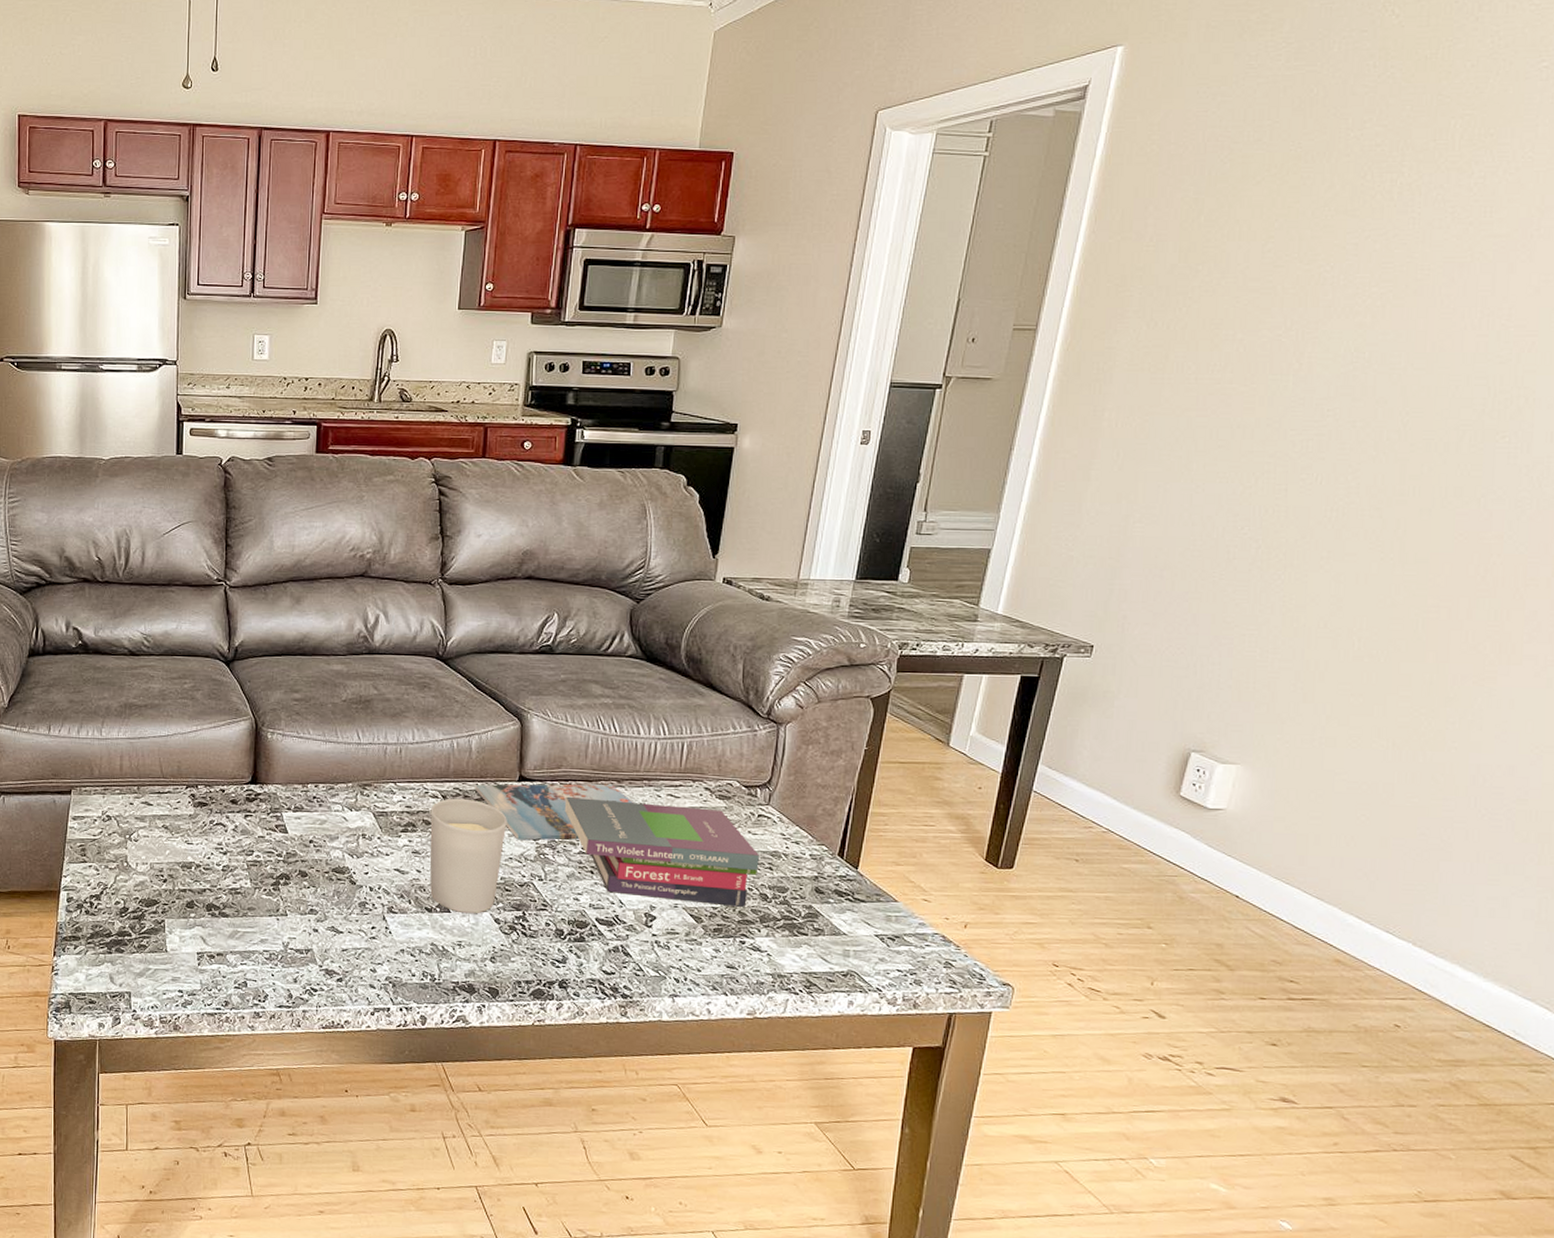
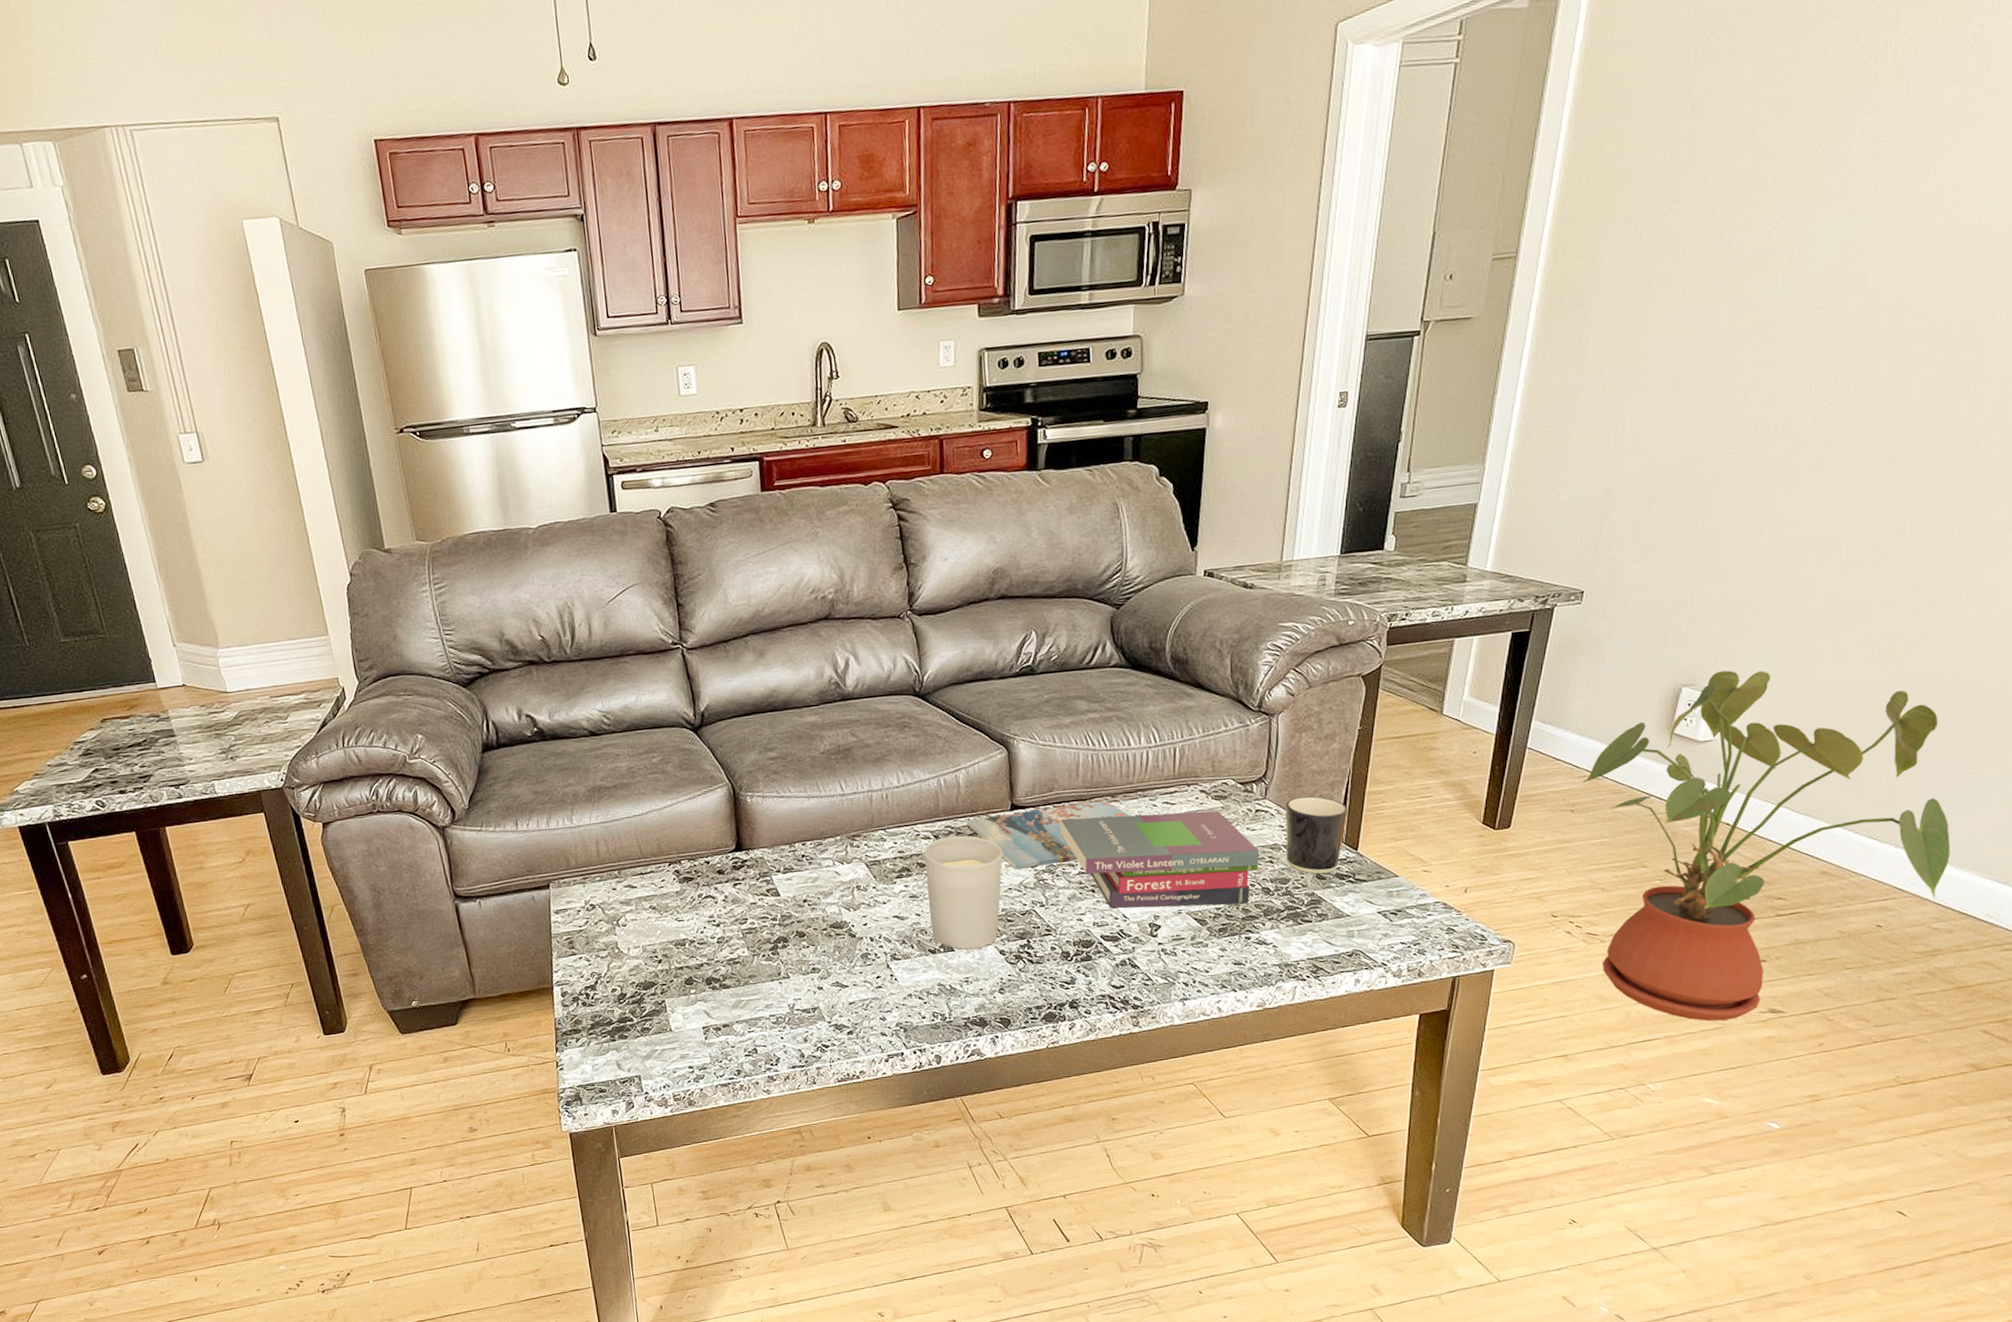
mug: none [786,808,851,889] -> present [1285,796,1348,875]
house plant: none [1088,741,1472,1102] -> present [1582,670,1951,1021]

